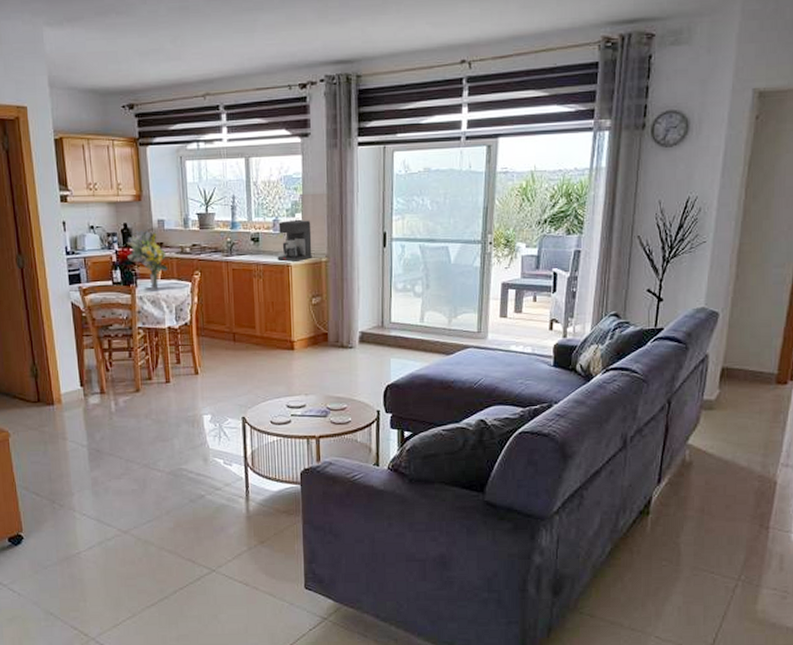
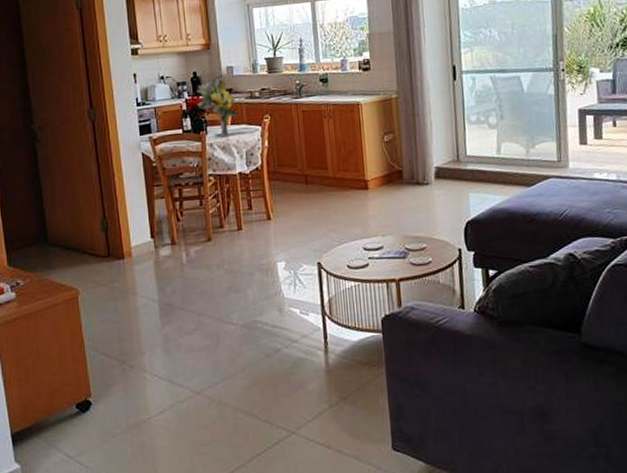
coffee maker: present [277,220,312,262] -> none [346,58,382,101]

